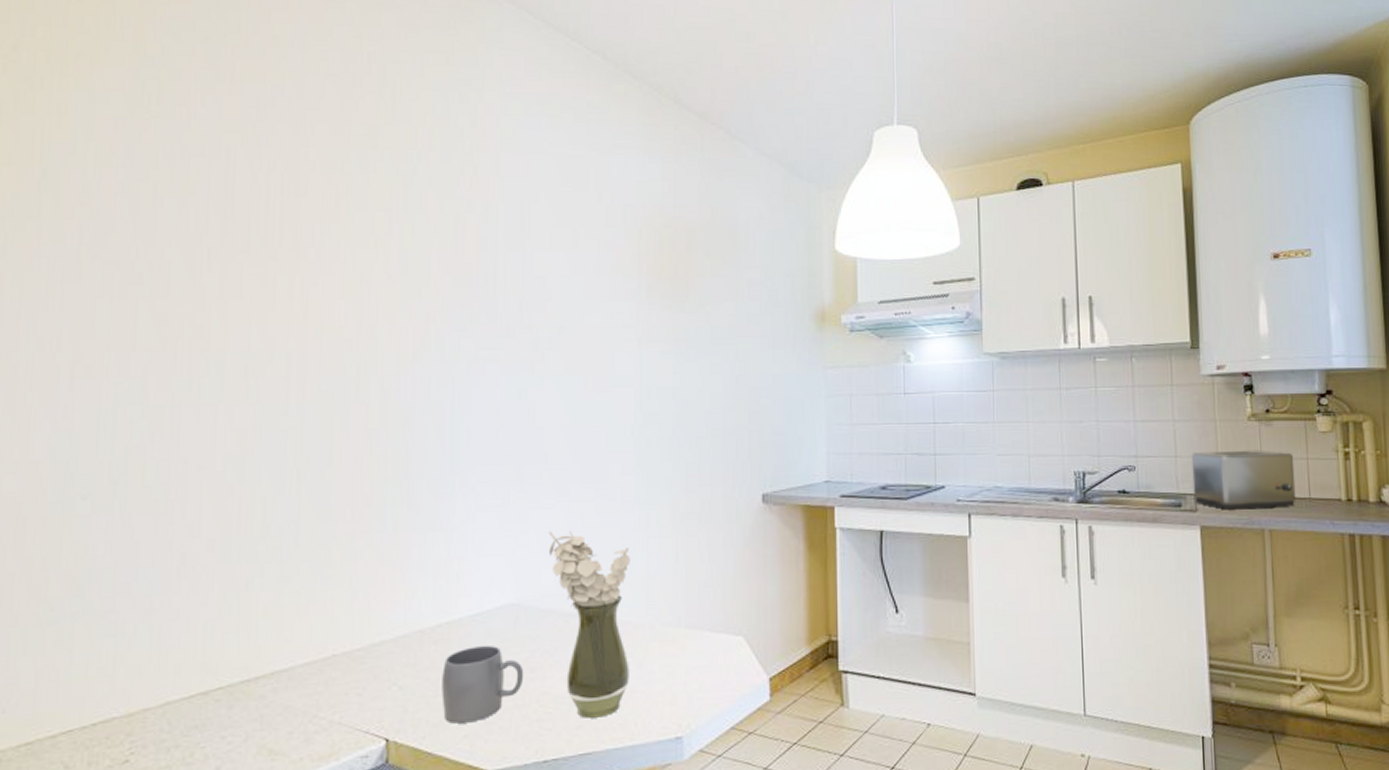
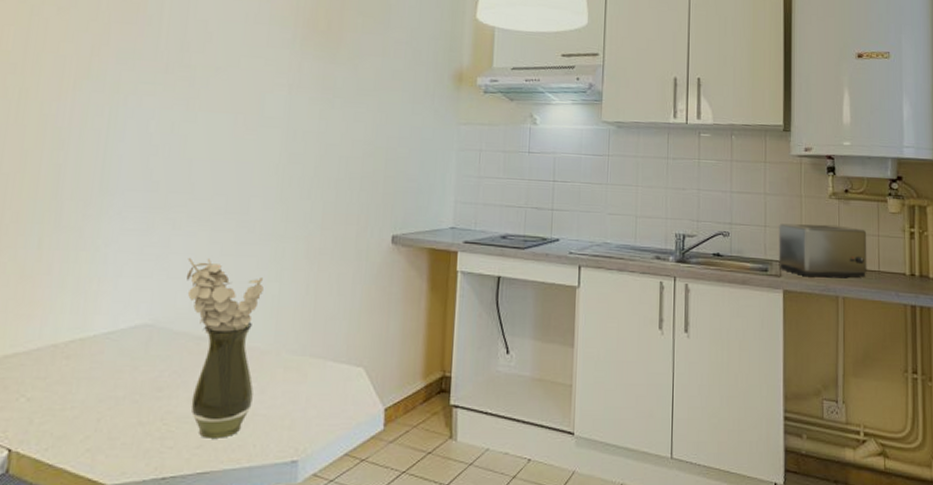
mug: present [441,646,524,724] -> none [67,364,152,437]

